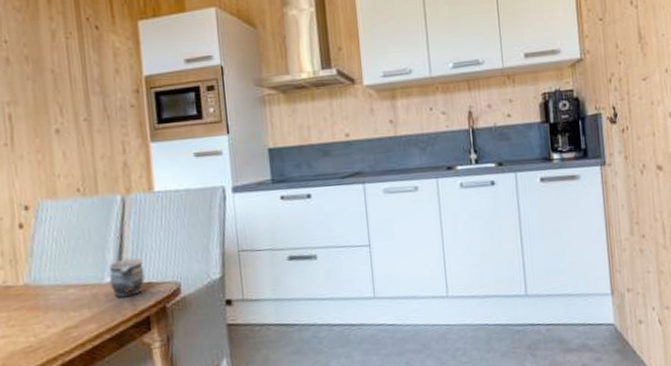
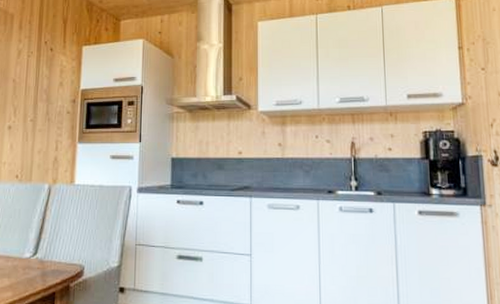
mug: present [109,258,145,298] -> none [28,239,57,273]

